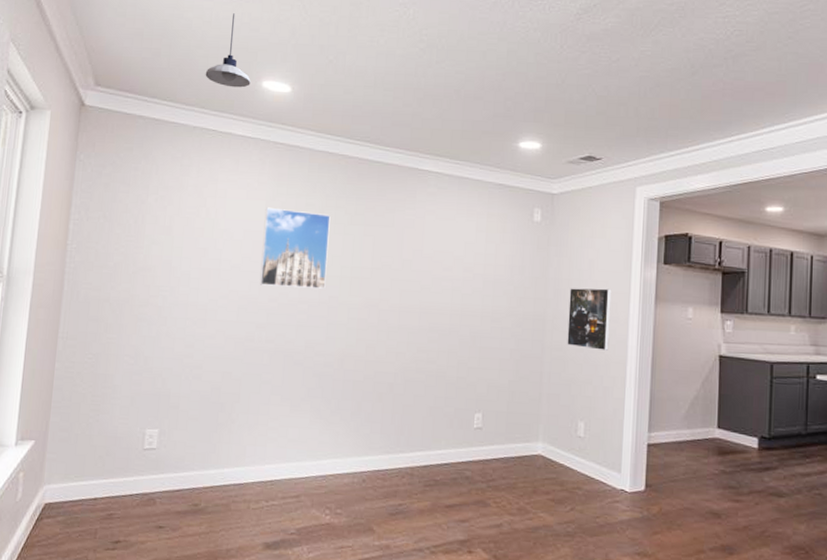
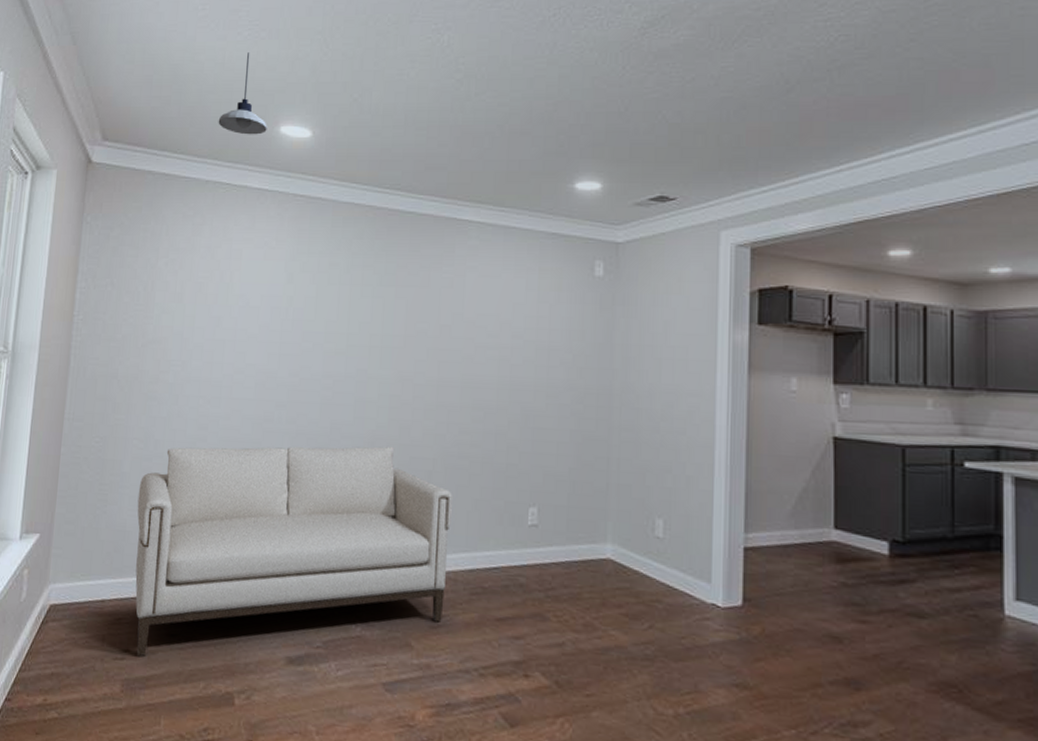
sofa: none [126,362,411,547] -> present [135,446,453,657]
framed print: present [259,207,331,289] -> none [279,268,357,361]
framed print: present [567,288,612,351] -> none [639,355,693,431]

